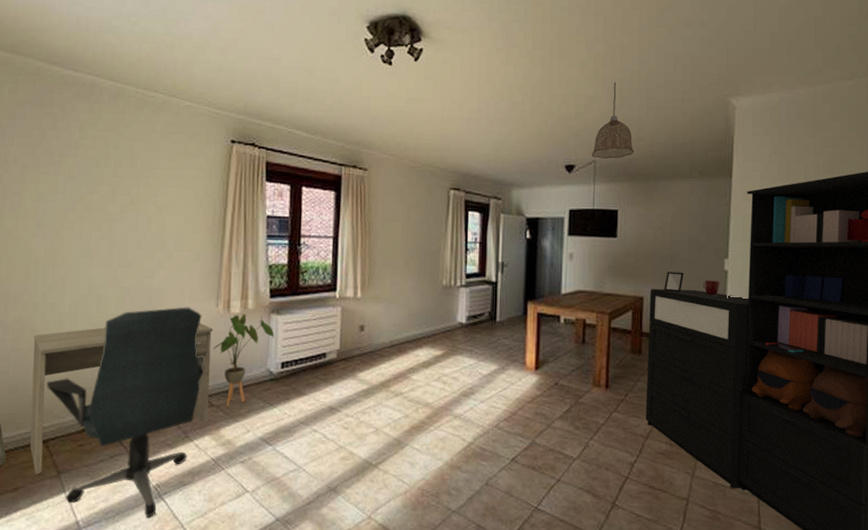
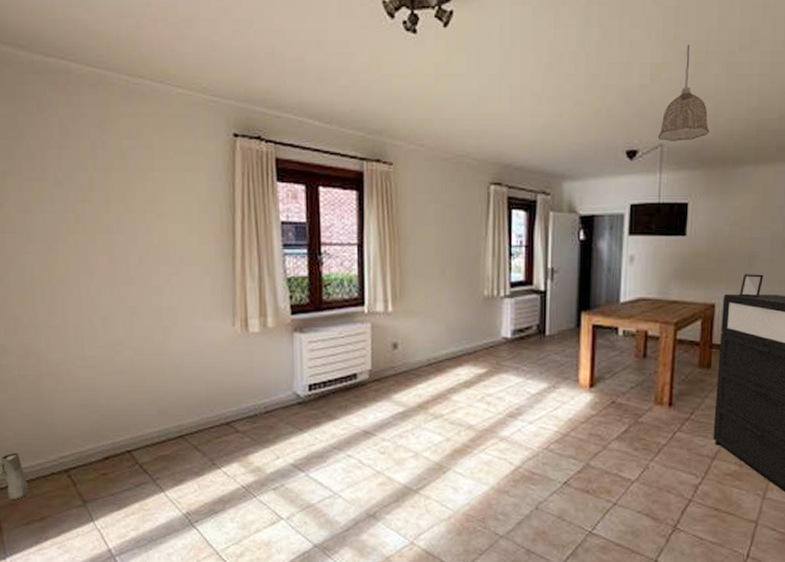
desk: present [30,323,213,474] -> none [40,344,234,504]
office chair: present [46,307,205,518] -> none [59,326,226,546]
house plant: present [213,313,275,407] -> none [233,332,299,433]

